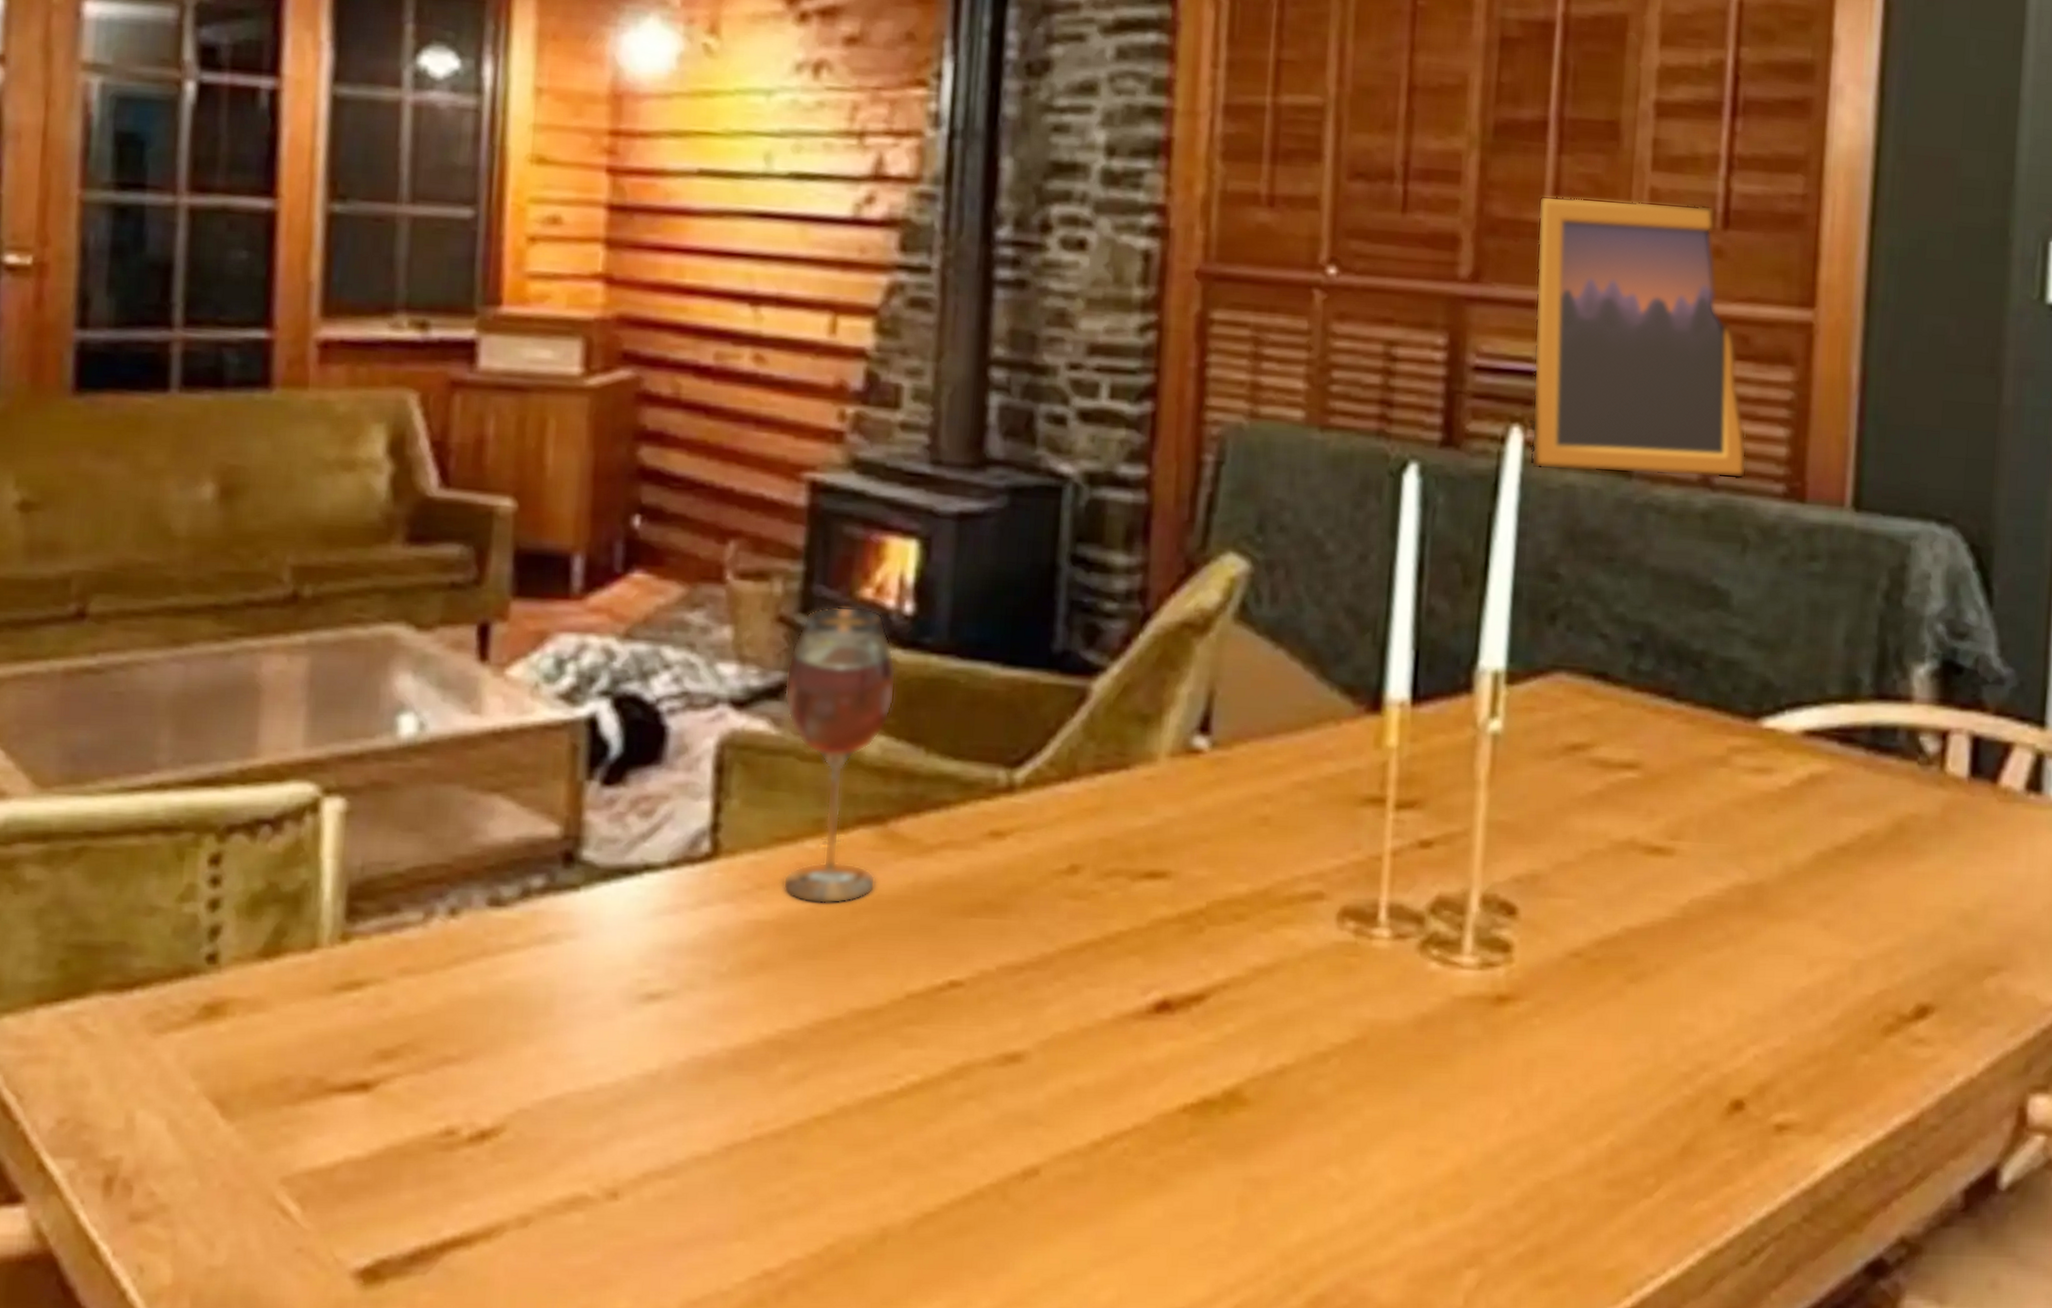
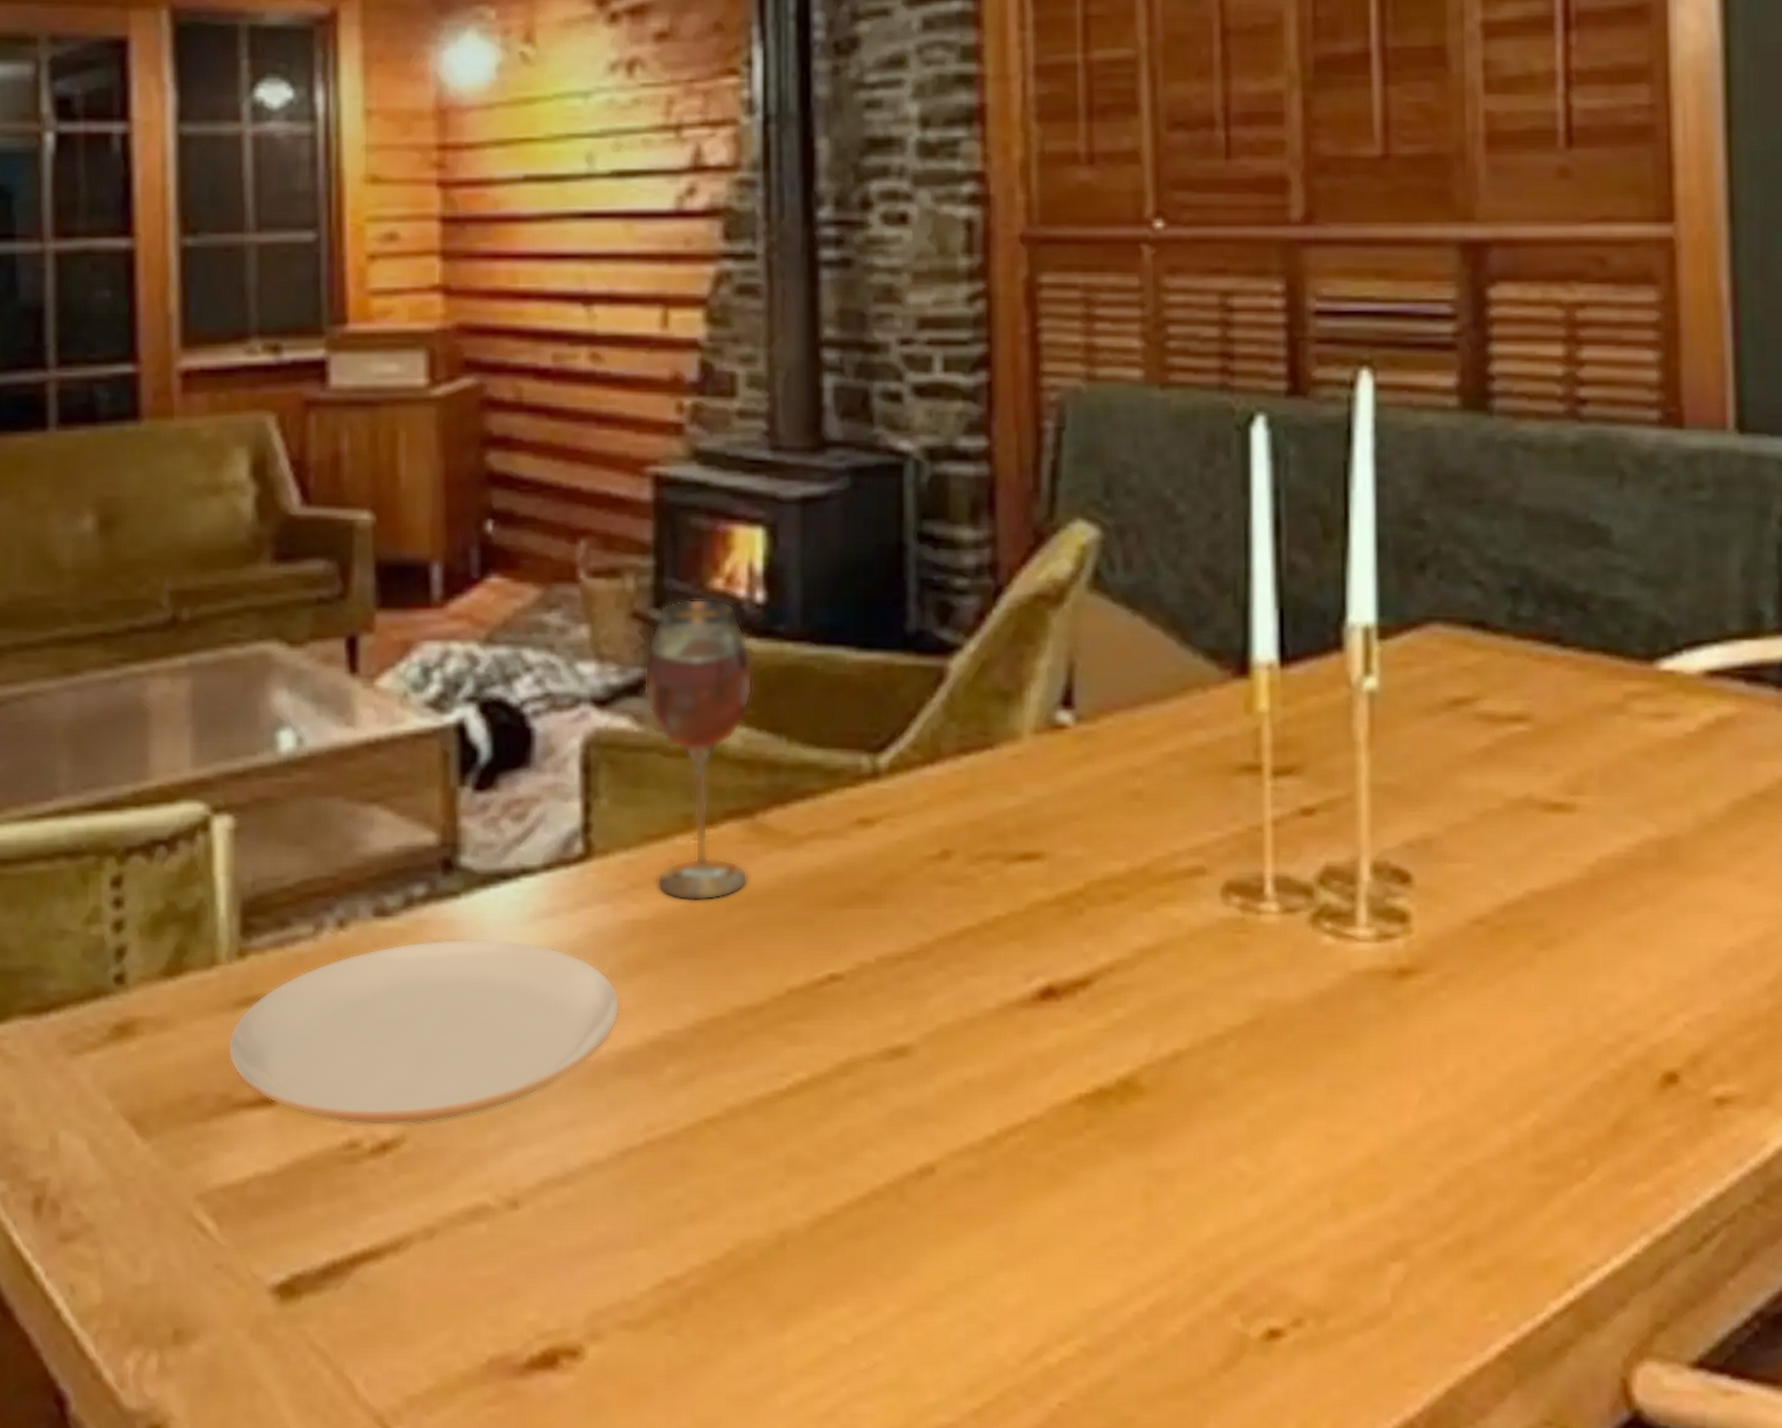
plate: none [323,931,737,1114] -> present [227,938,620,1125]
picture frame: present [1531,196,1747,479] -> none [1367,125,1616,412]

